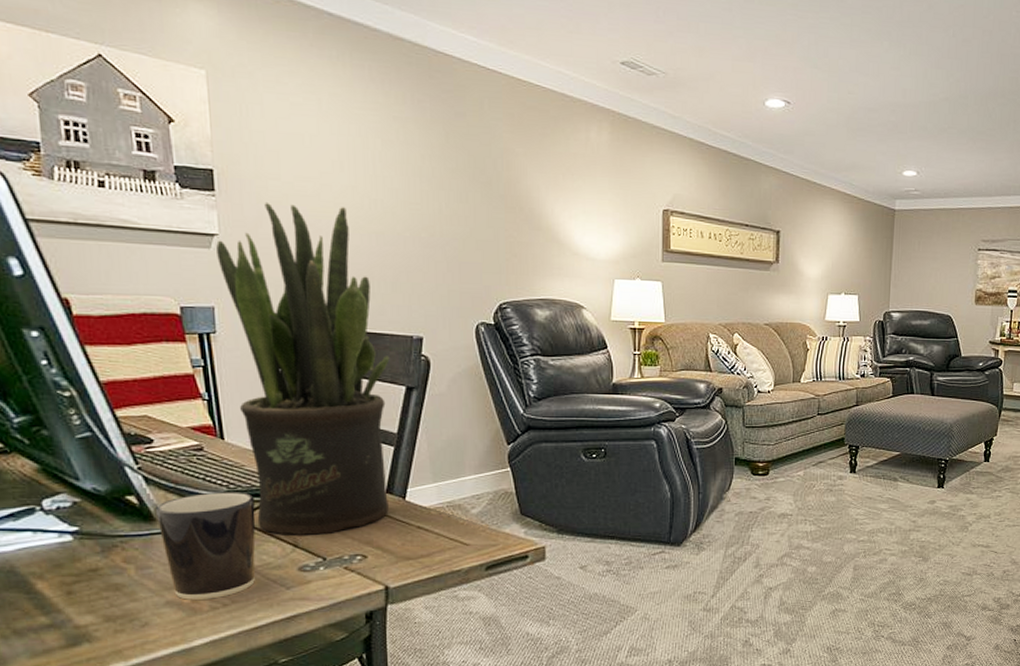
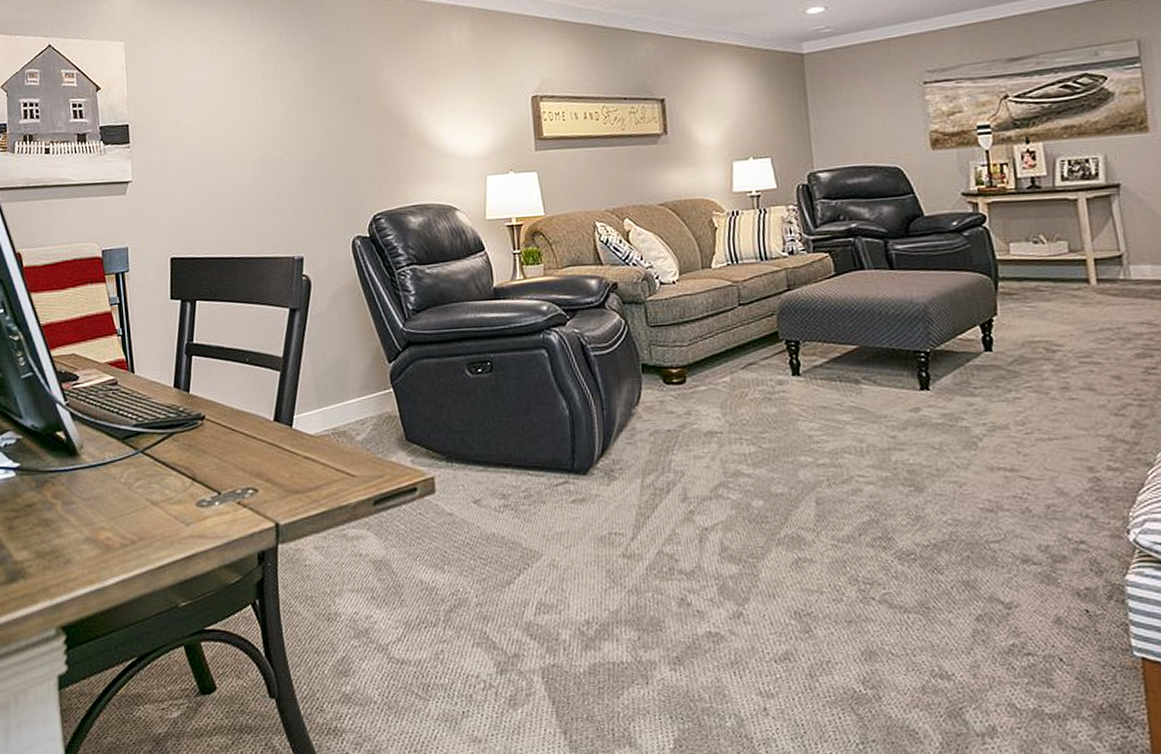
mug: present [155,492,256,601] -> none [78,424,160,538]
potted plant: present [216,201,390,536] -> none [130,141,277,469]

